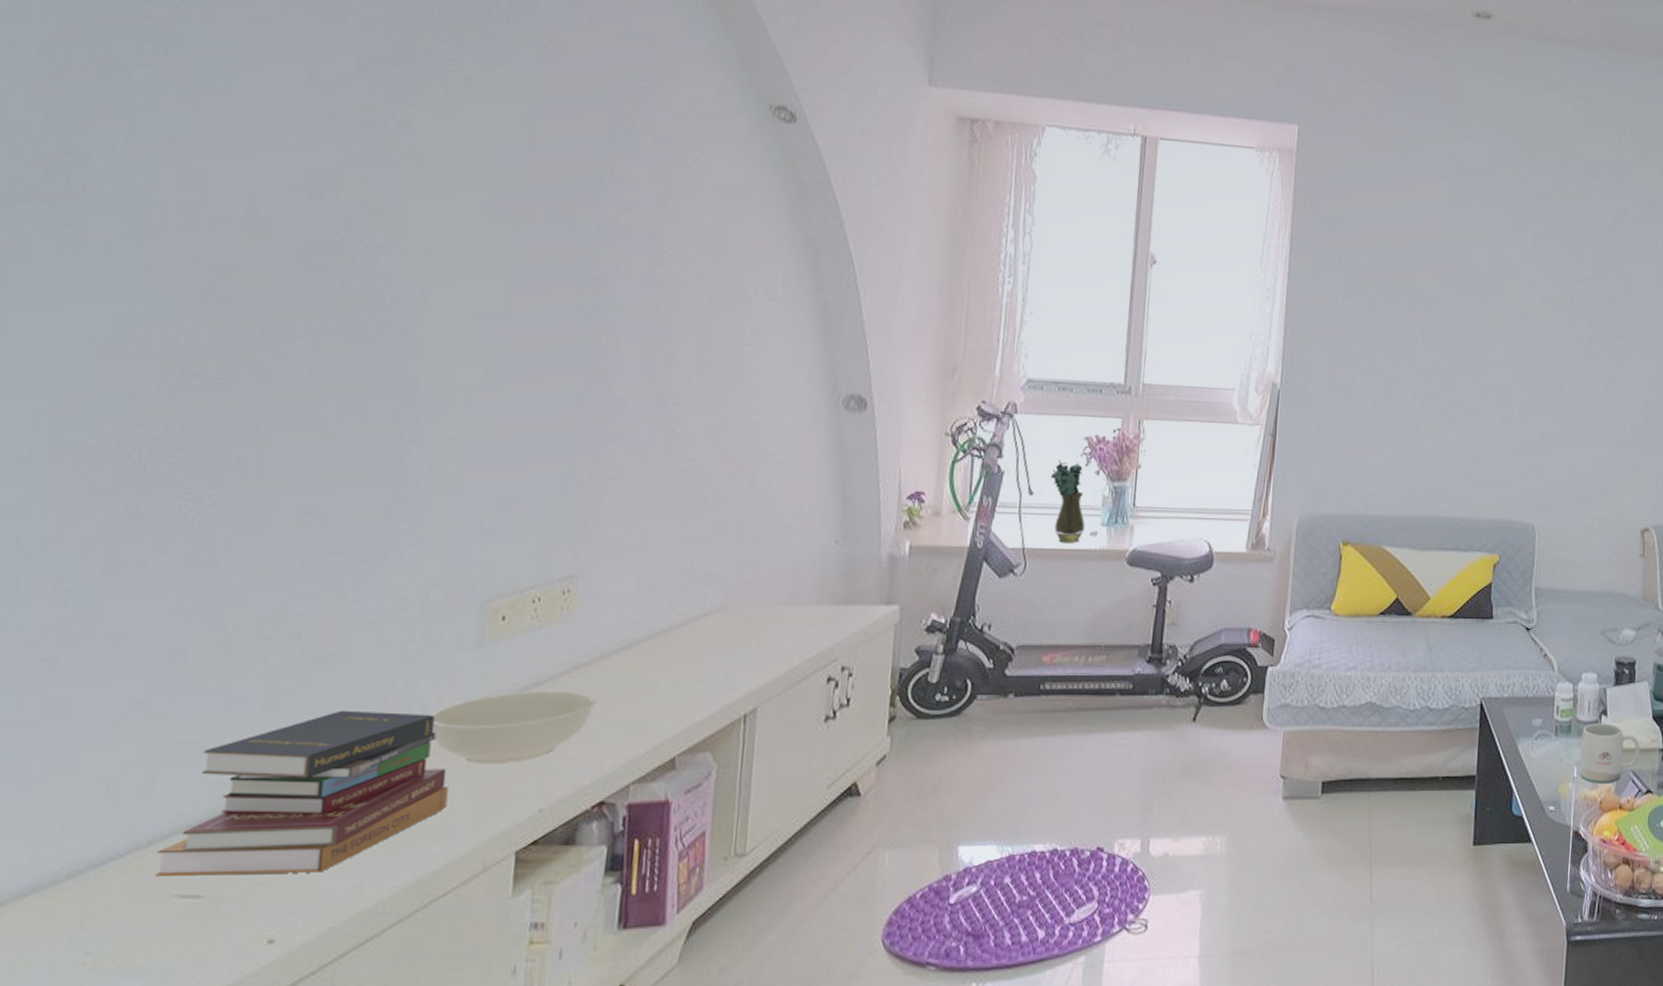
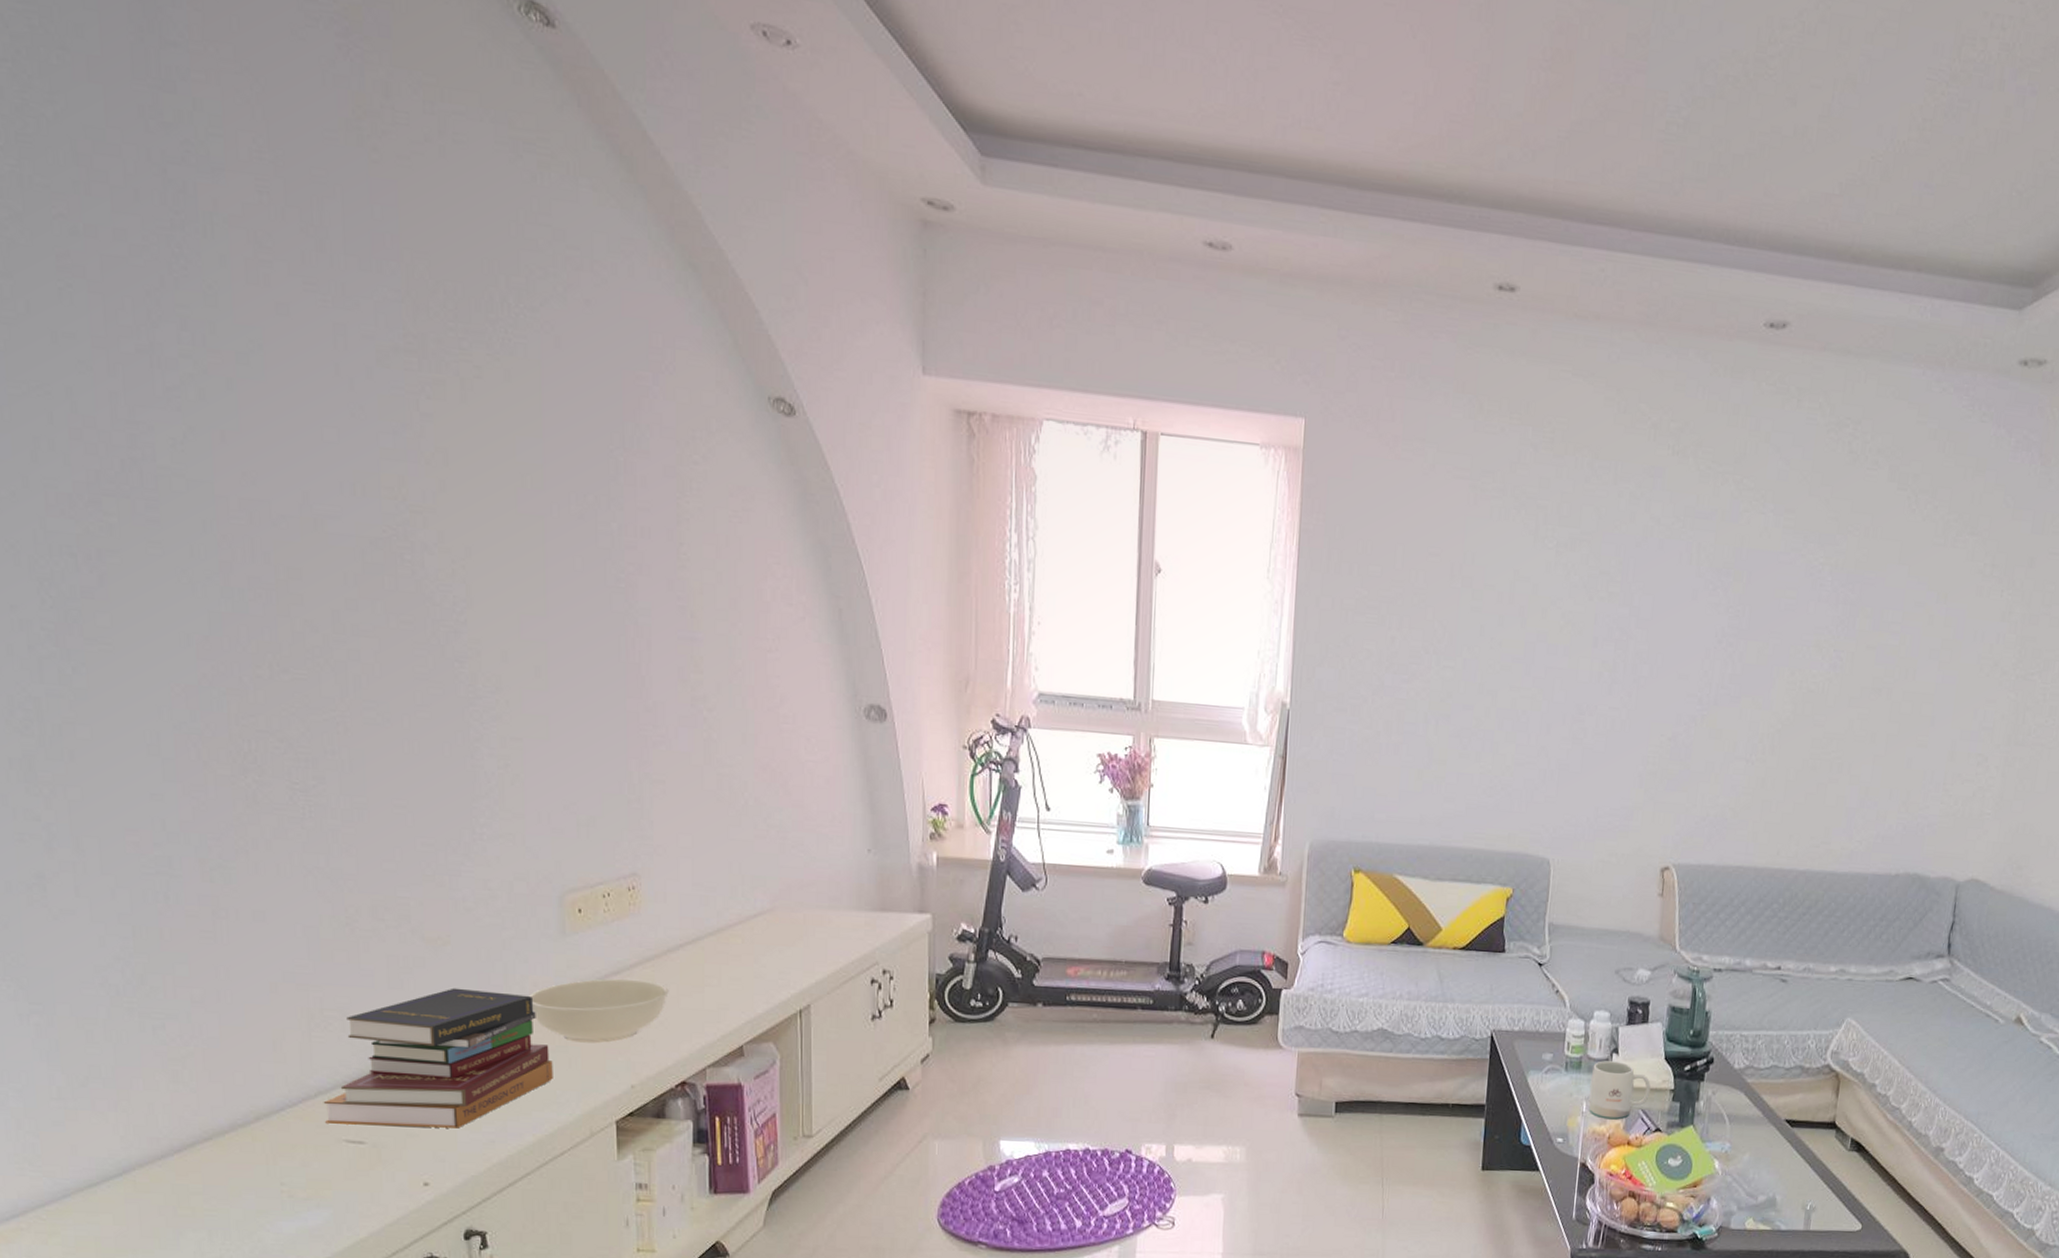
vase: present [1051,459,1086,544] -> none [1067,776,1102,861]

